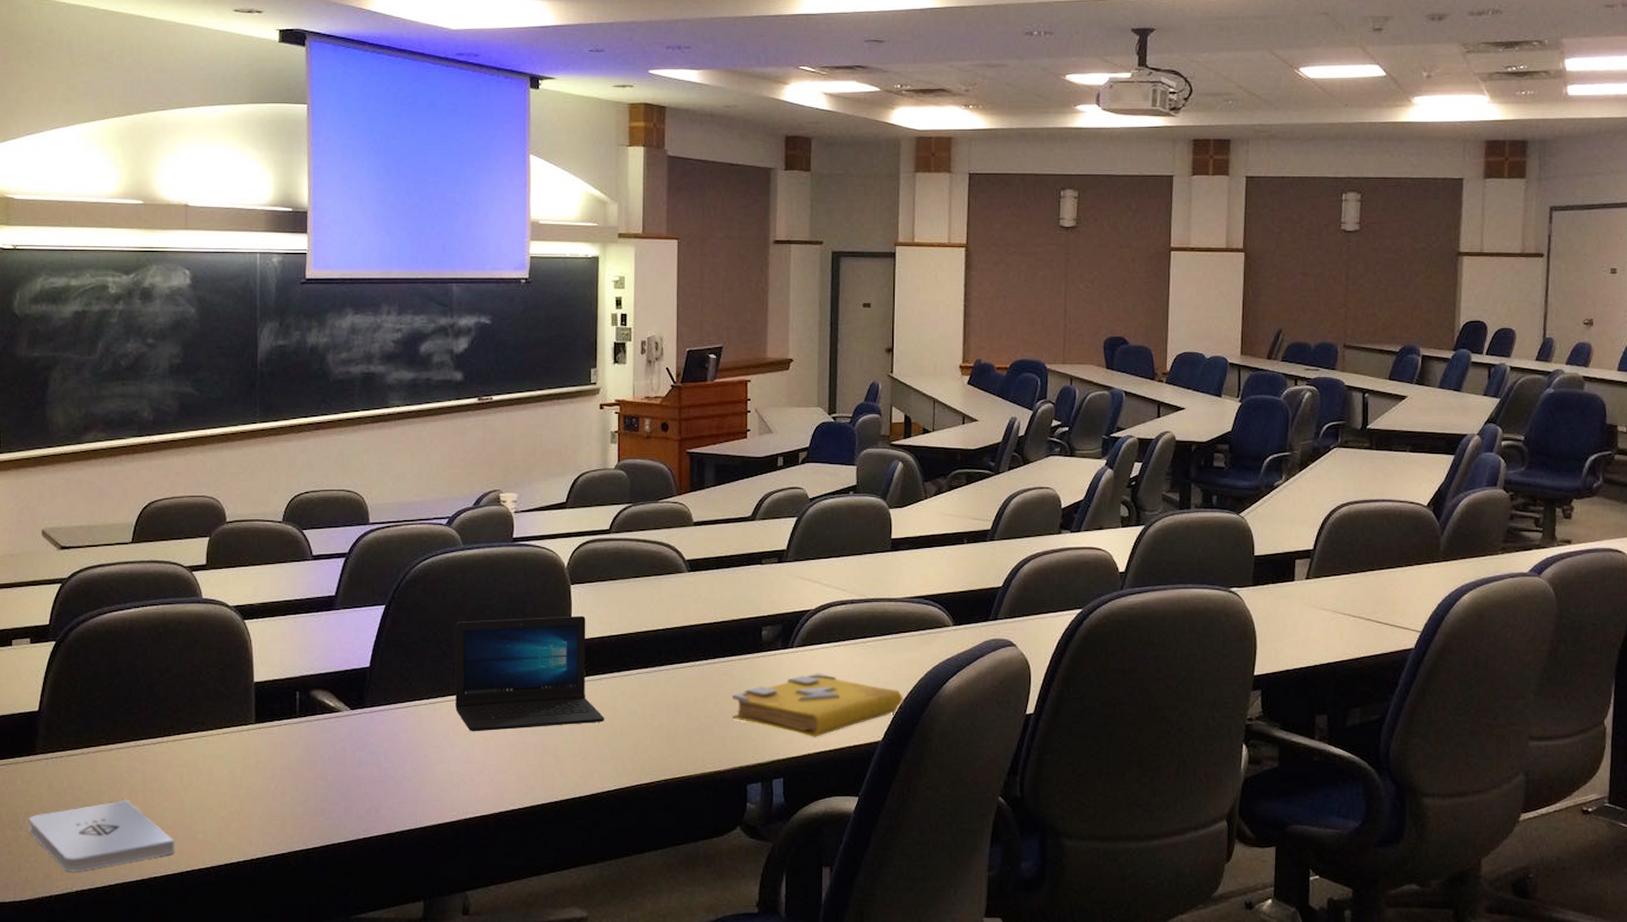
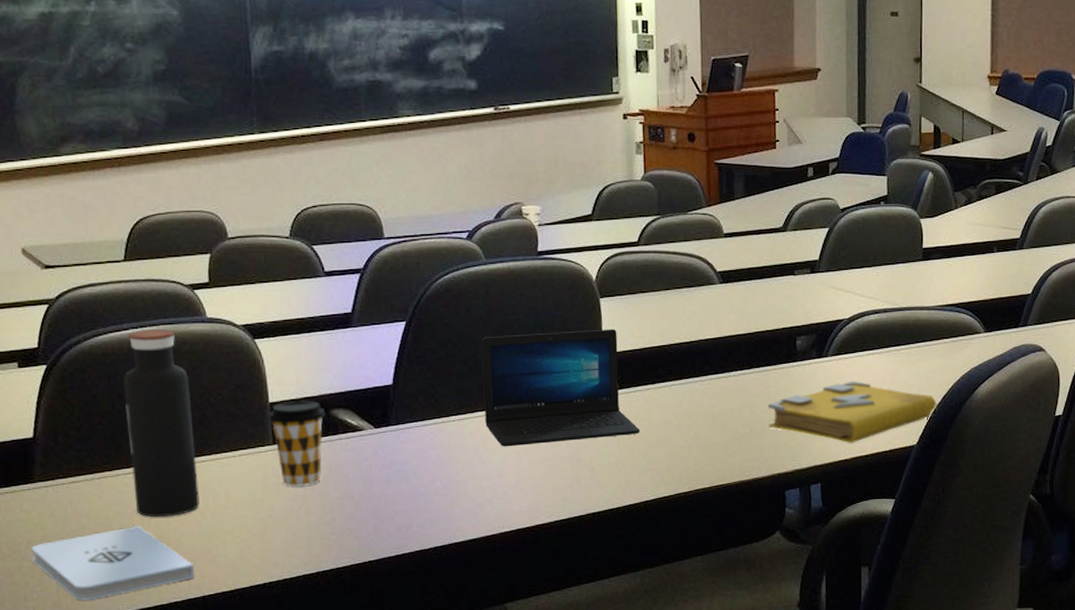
water bottle: none [123,608,184,792] -> present [123,328,200,518]
coffee cup: none [252,681,306,765] -> present [268,400,326,486]

